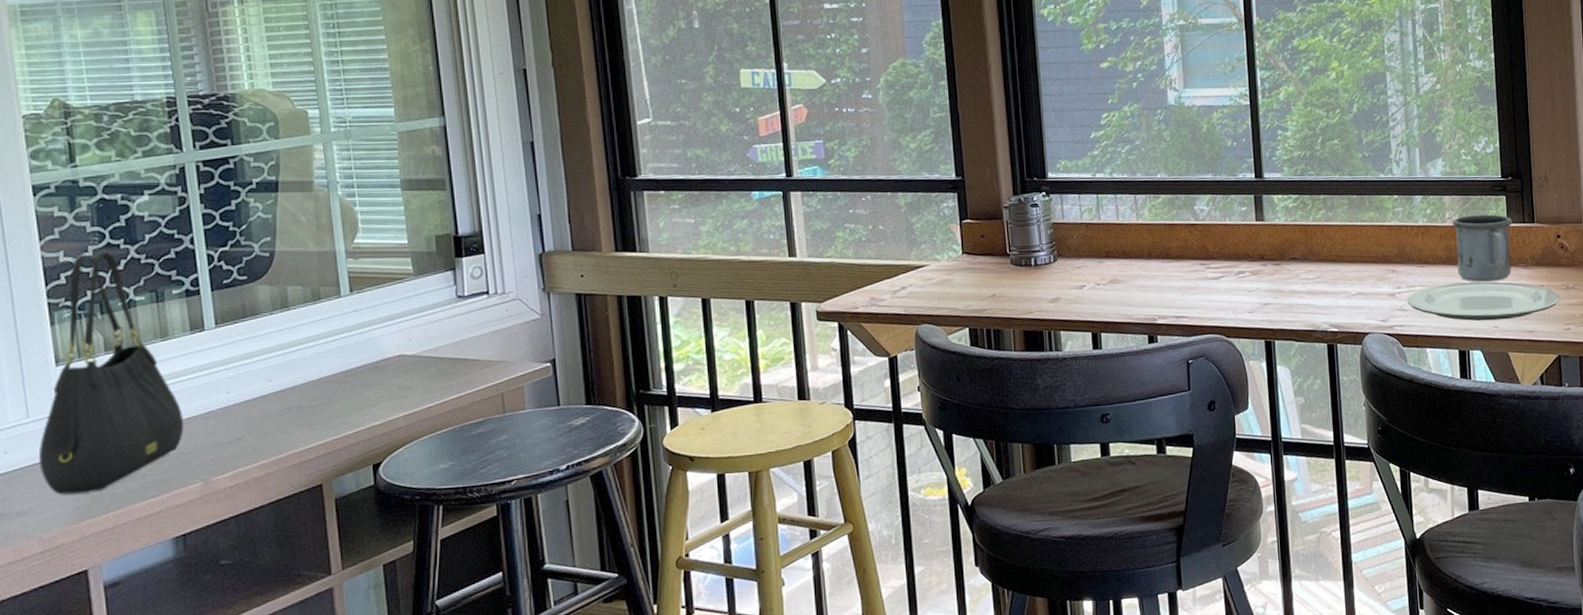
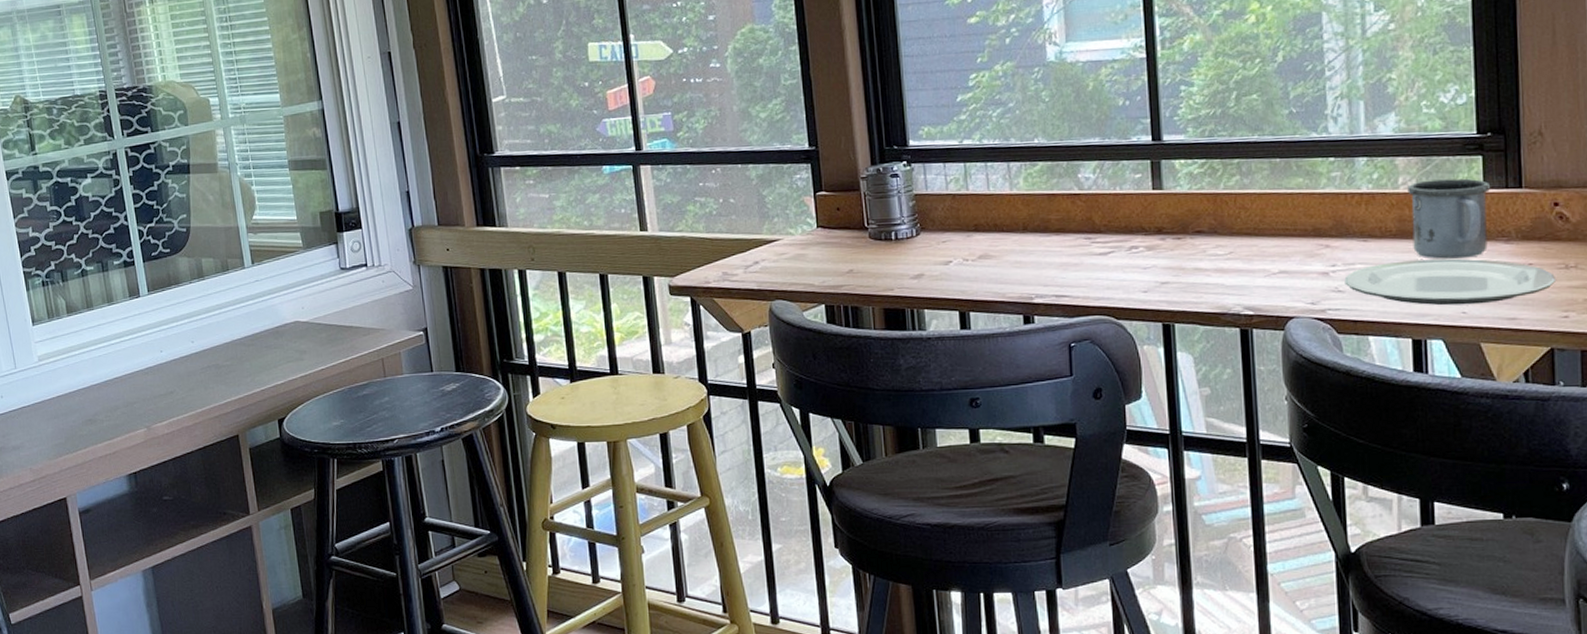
handbag: present [39,251,184,495] -> none [25,228,130,434]

